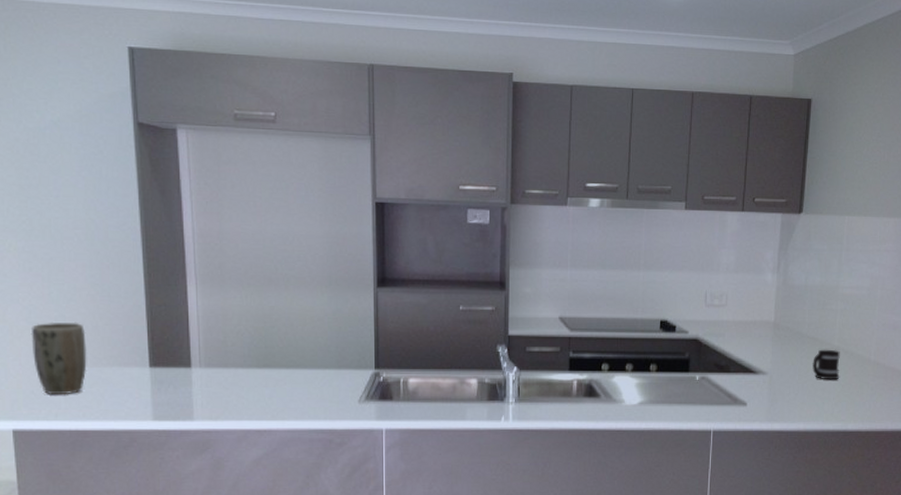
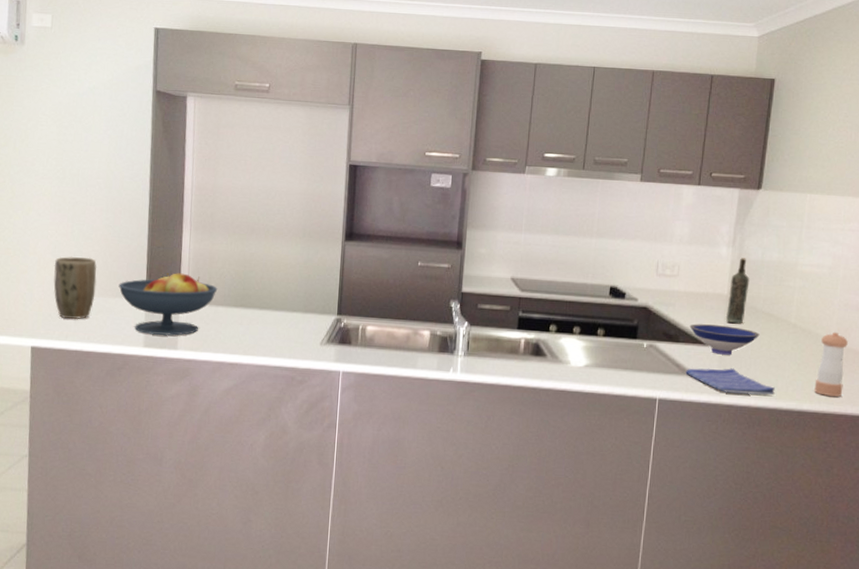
fruit bowl: none [115,334,235,406] -> present [118,272,218,336]
dish towel: none [737,394,822,419] -> present [685,368,775,396]
bowl: none [739,353,806,382] -> present [689,324,760,355]
bottle: none [773,283,795,350] -> present [725,258,750,324]
mug: present [812,349,840,380] -> none [766,325,797,357]
pepper shaker: none [857,351,886,414] -> present [814,331,848,397]

